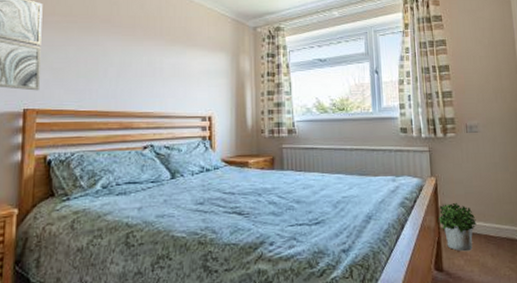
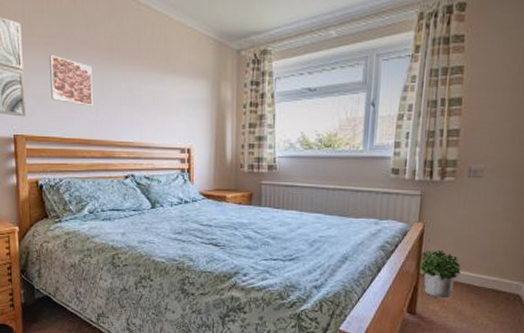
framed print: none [69,32,113,79] -> present [49,55,93,107]

